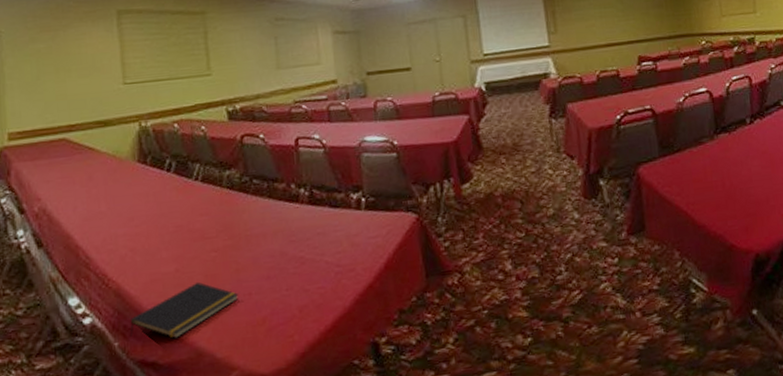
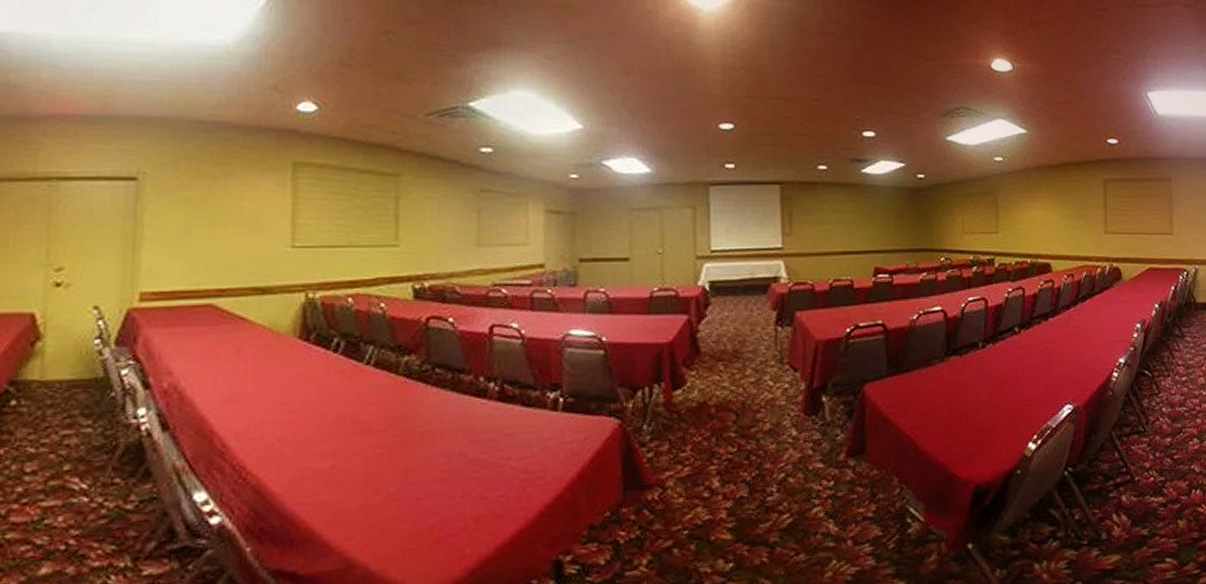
notepad: present [129,281,239,339] -> none [265,481,405,546]

